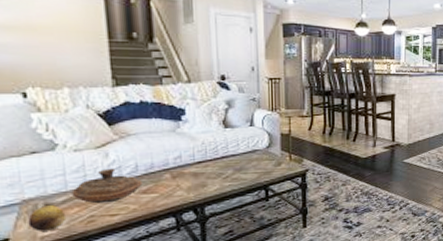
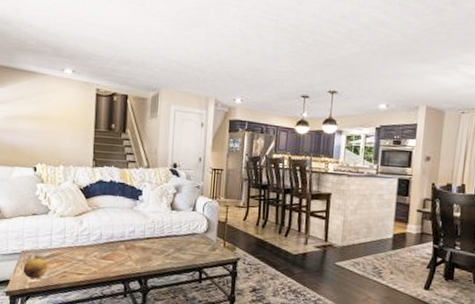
decorative bowl: present [71,168,143,204] -> none [54,234,104,263]

